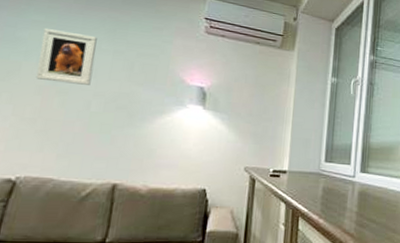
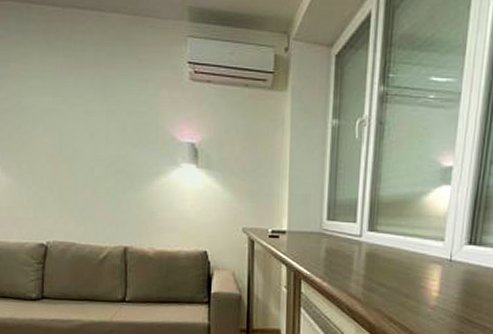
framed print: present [36,29,97,85] -> none [43,94,91,150]

